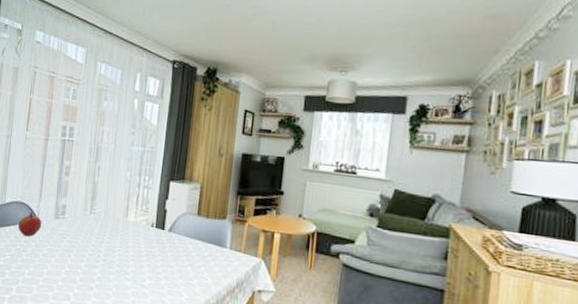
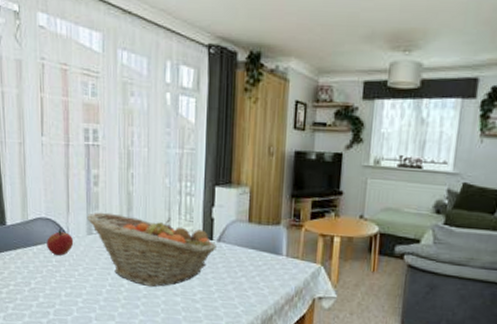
fruit basket: none [55,199,167,271] -> present [87,212,216,287]

